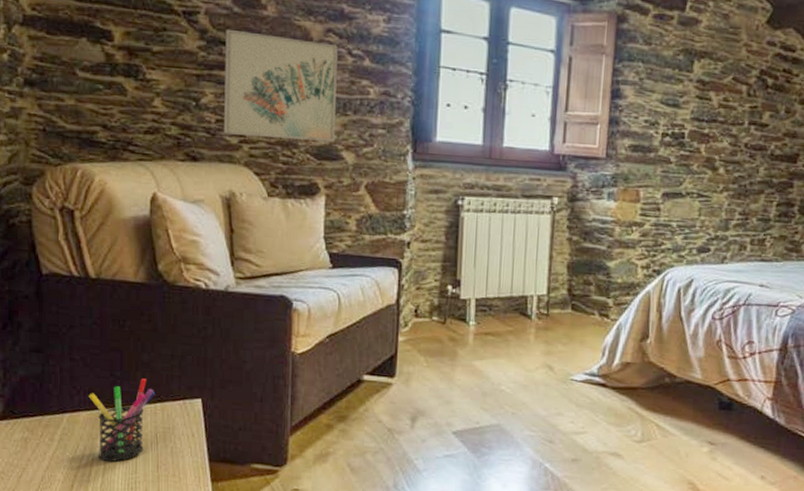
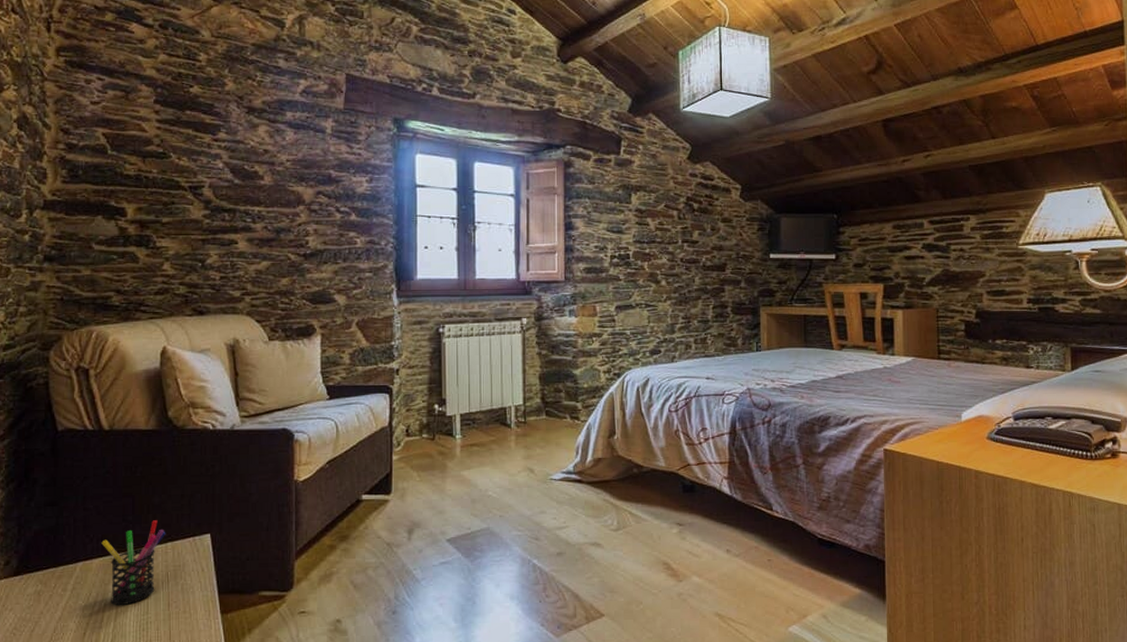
wall art: present [224,29,338,142] -> none [228,198,327,288]

